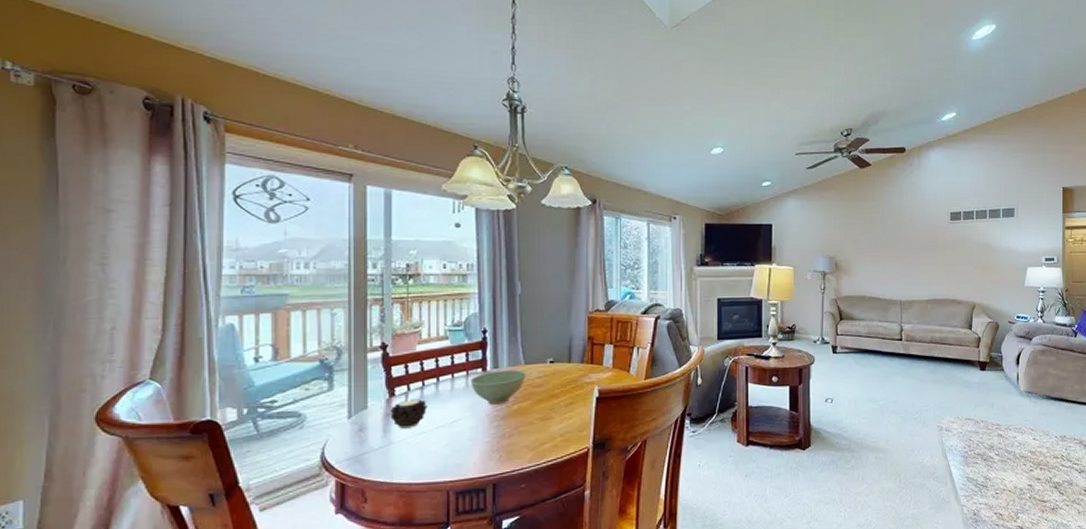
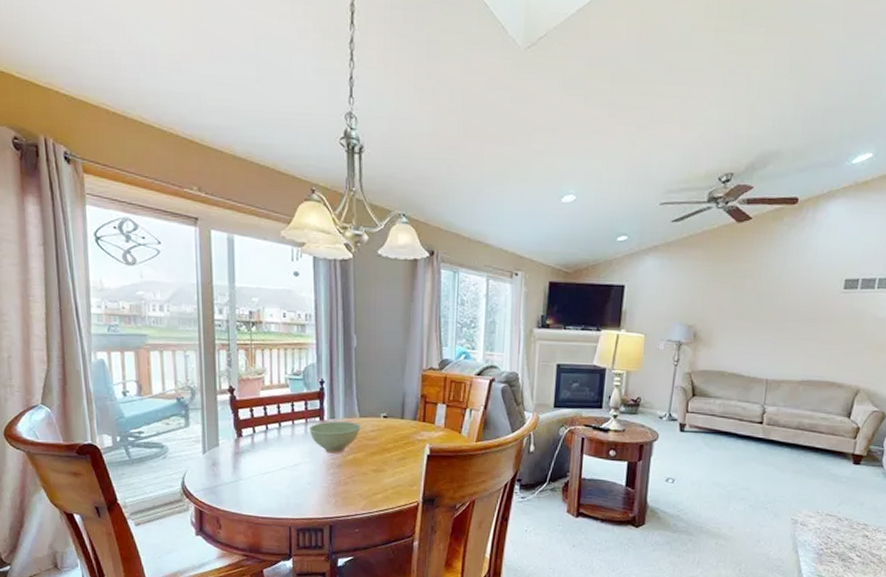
candle: present [390,398,427,429] -> none [238,440,271,468]

